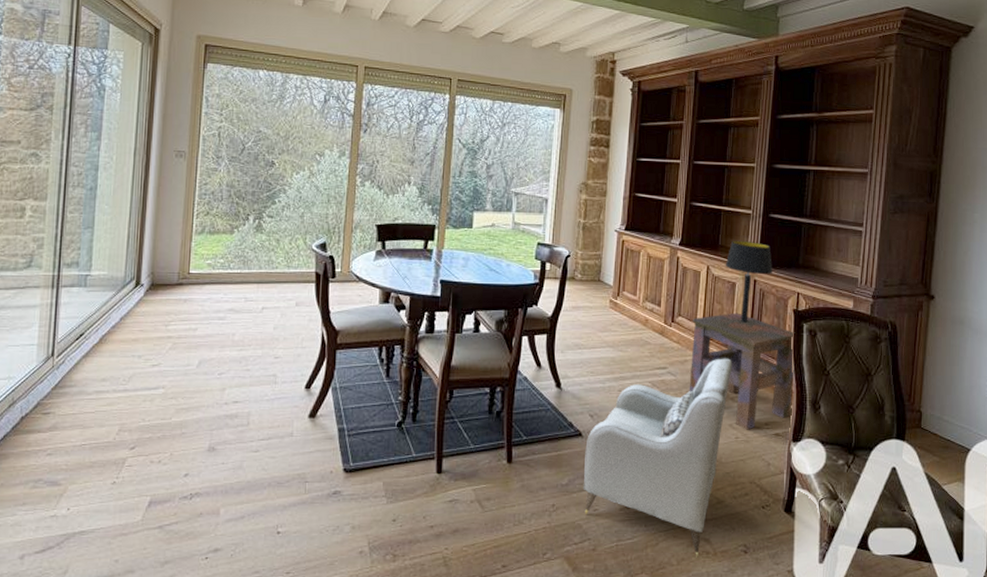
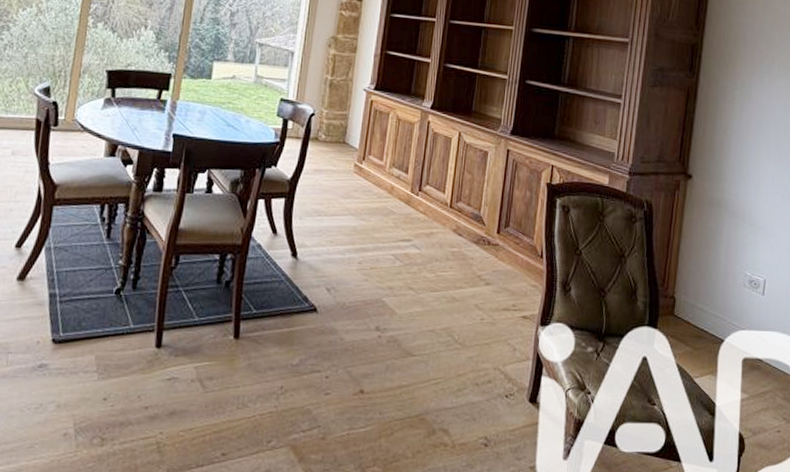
armchair: present [583,358,733,558] -> none [314,232,481,450]
side table: present [689,312,795,430] -> none [433,183,548,311]
table lamp: present [725,240,773,323] -> none [477,106,528,195]

